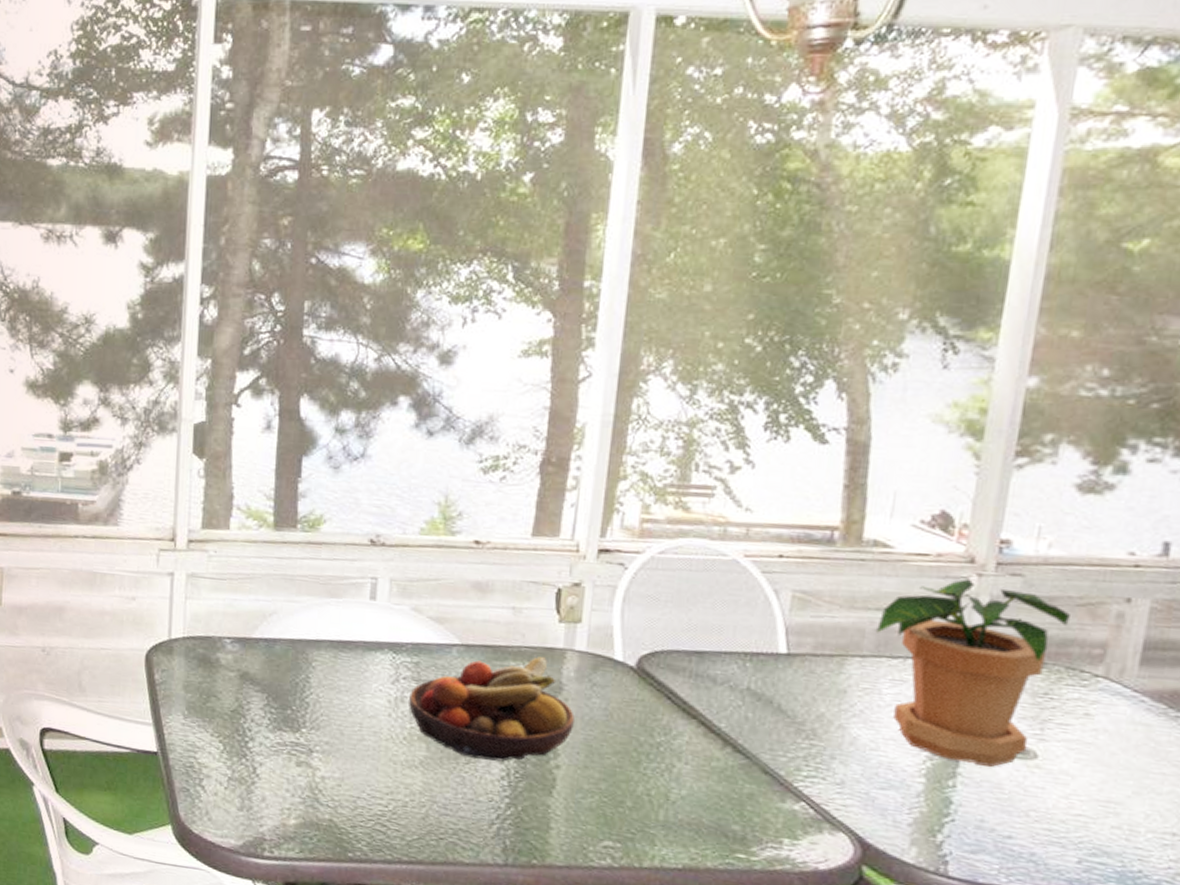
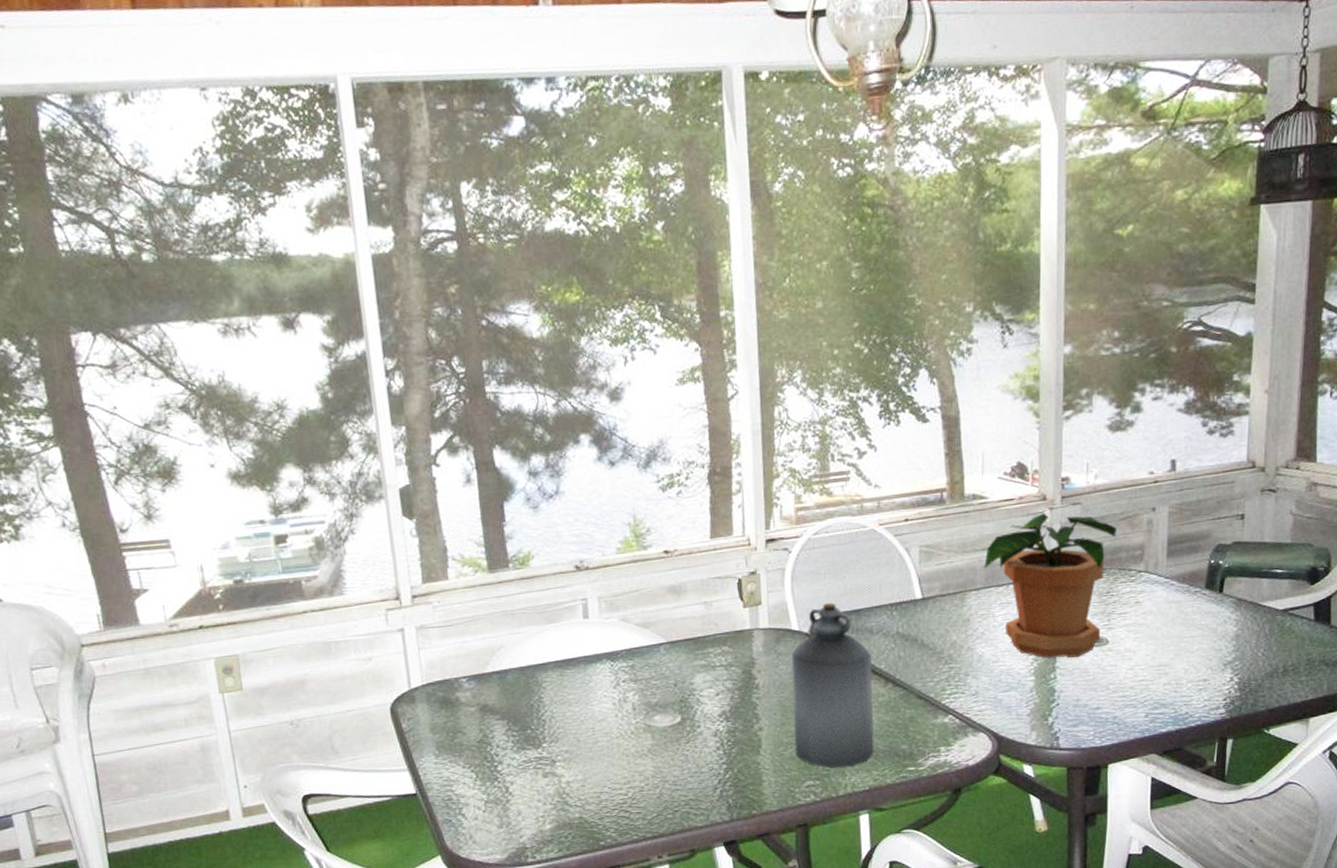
fruit bowl: present [409,657,575,762] -> none [630,640,768,737]
bottle: none [596,636,710,836] -> present [792,603,874,768]

